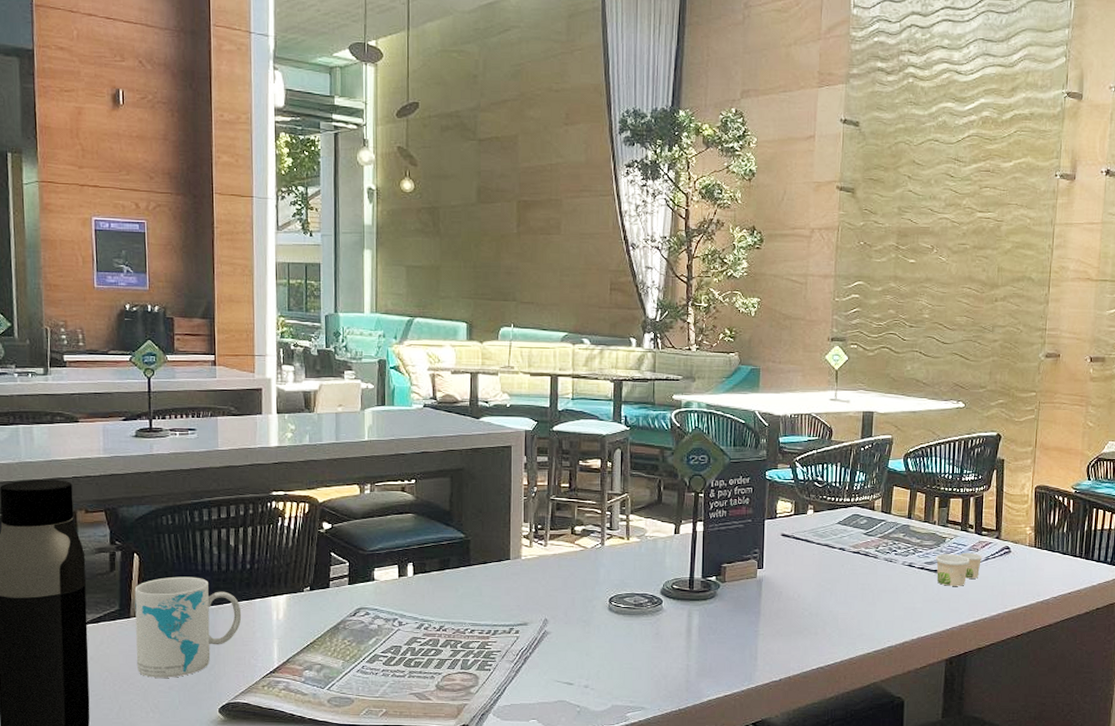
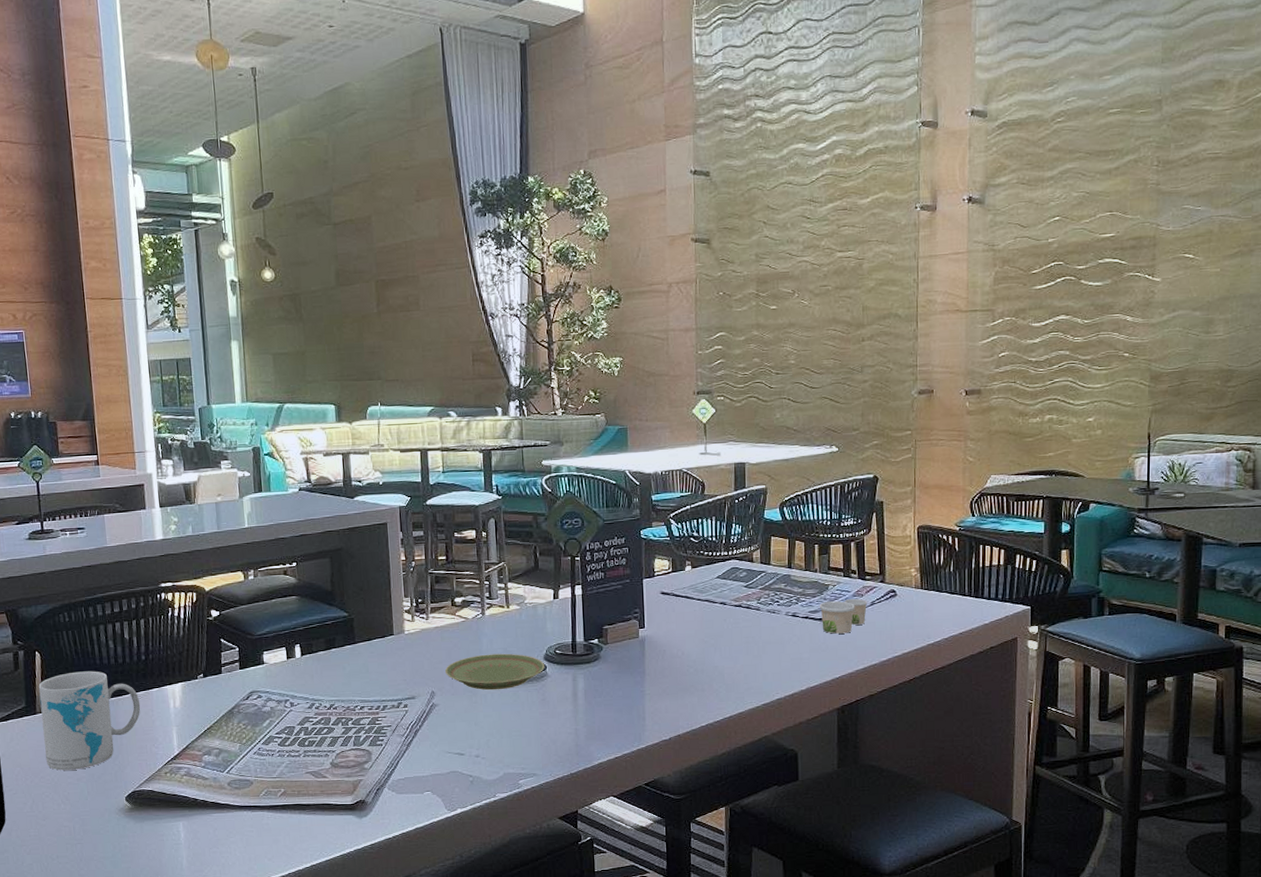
plate: none [560,585,660,622] -> present [445,653,545,691]

